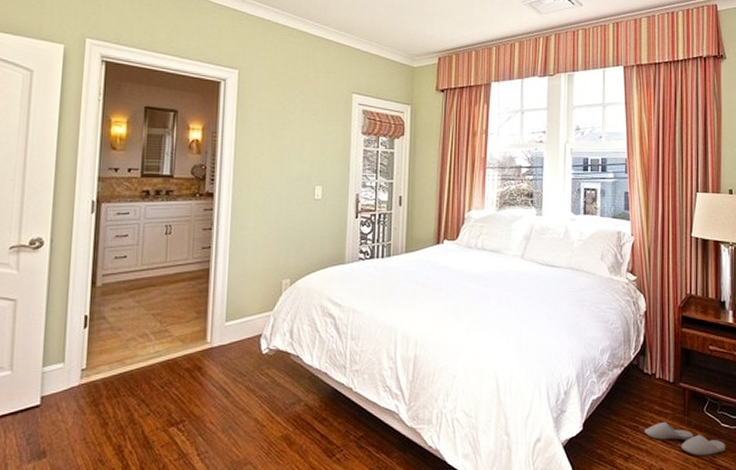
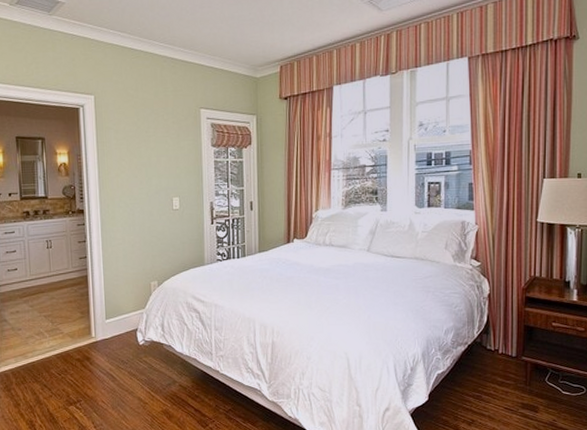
slippers: present [644,421,726,457] -> none [487,391,566,420]

